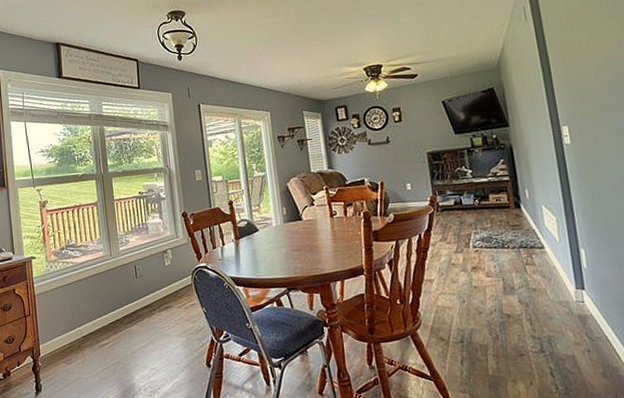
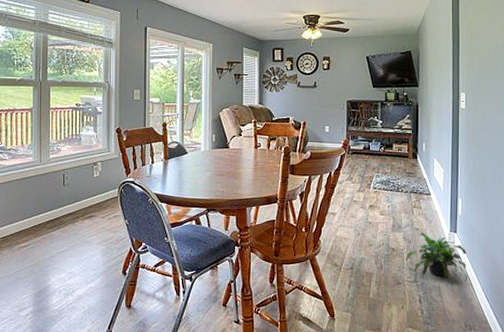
potted plant: none [526,292,609,348] -> present [406,232,468,282]

